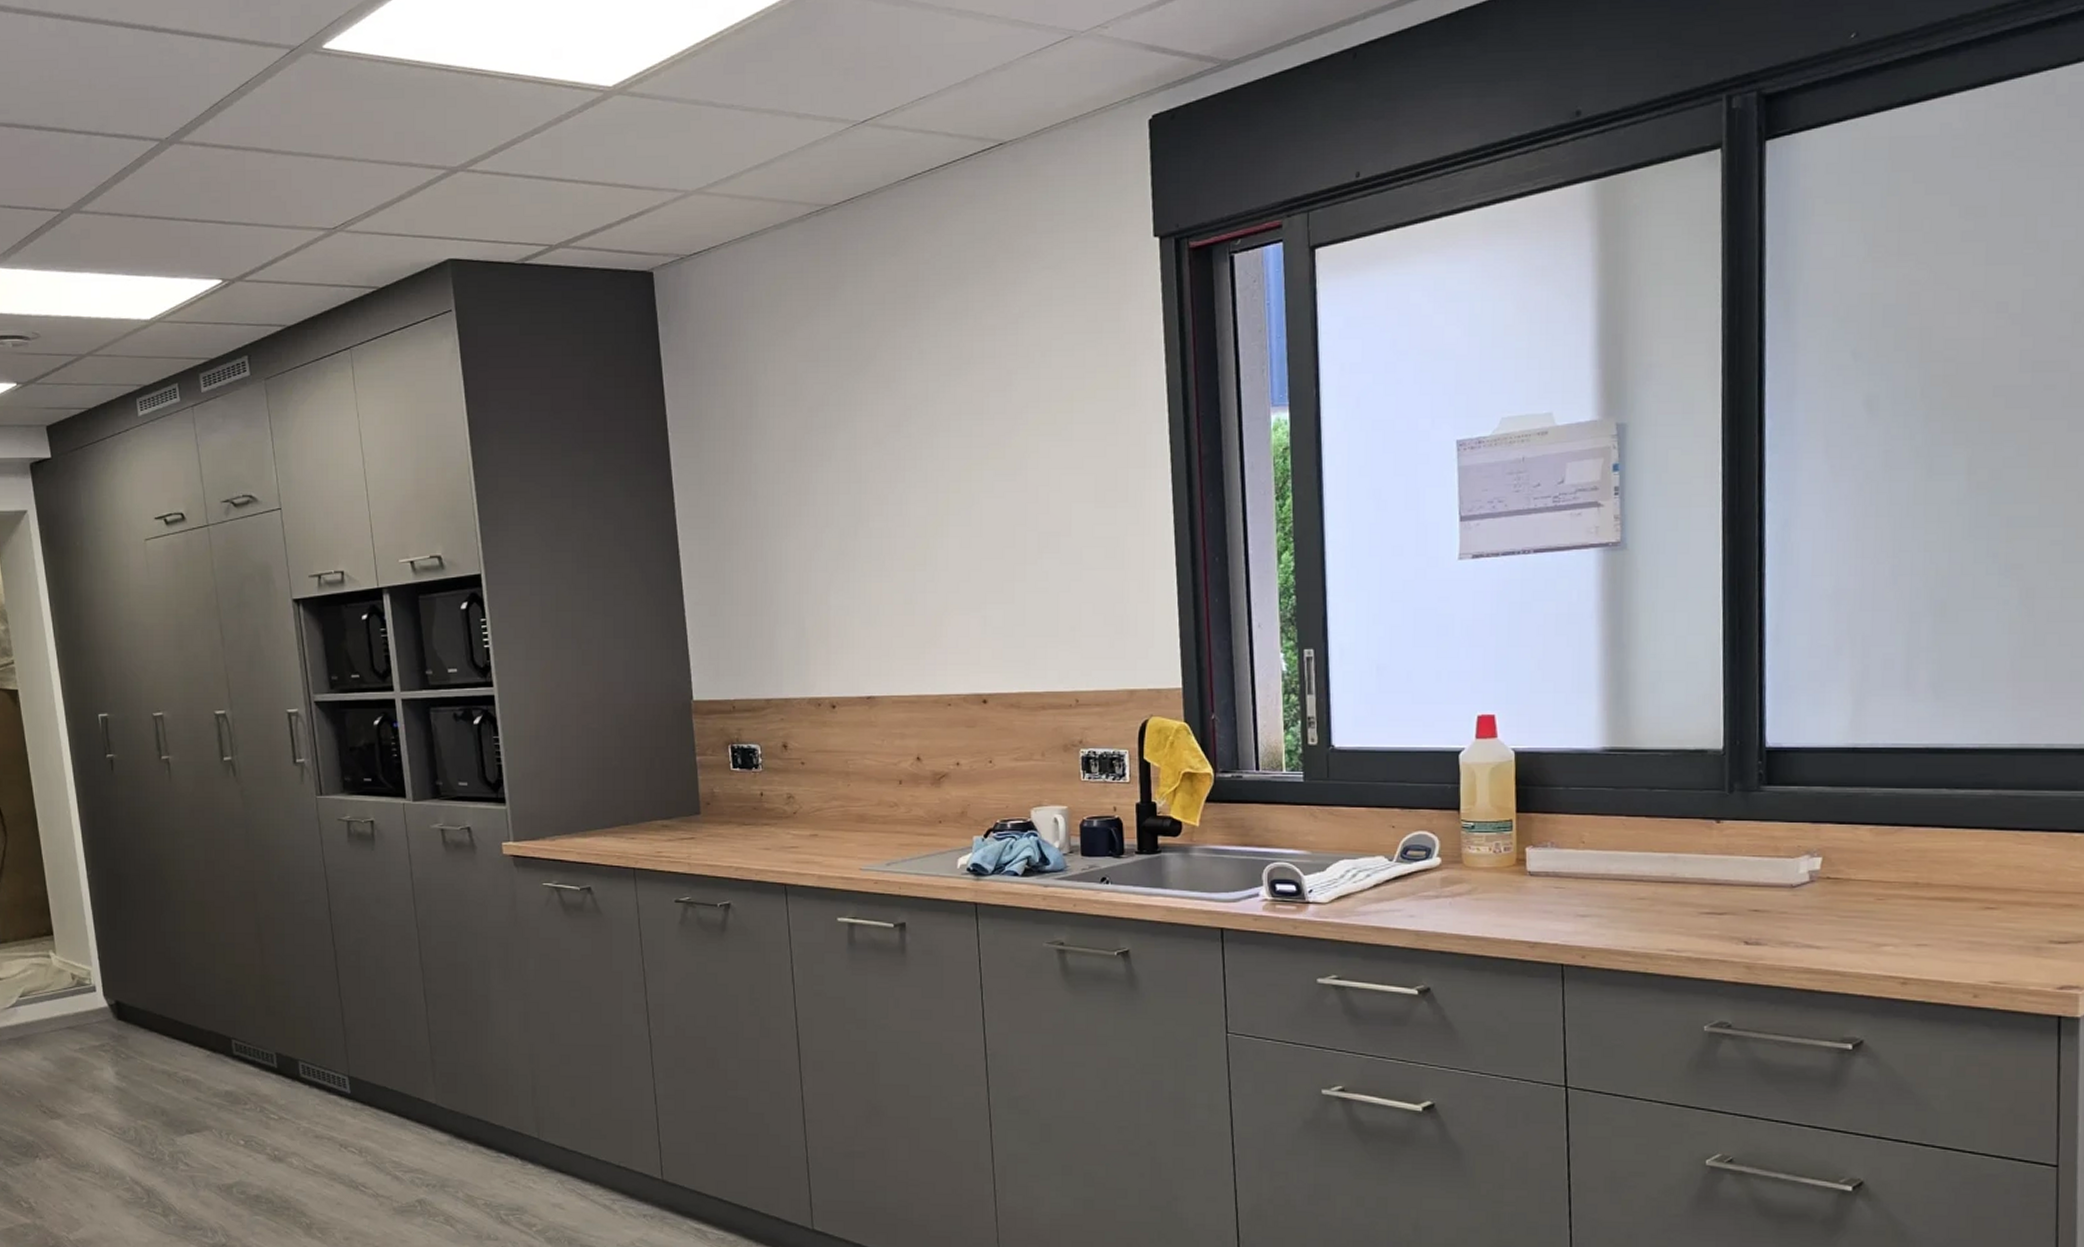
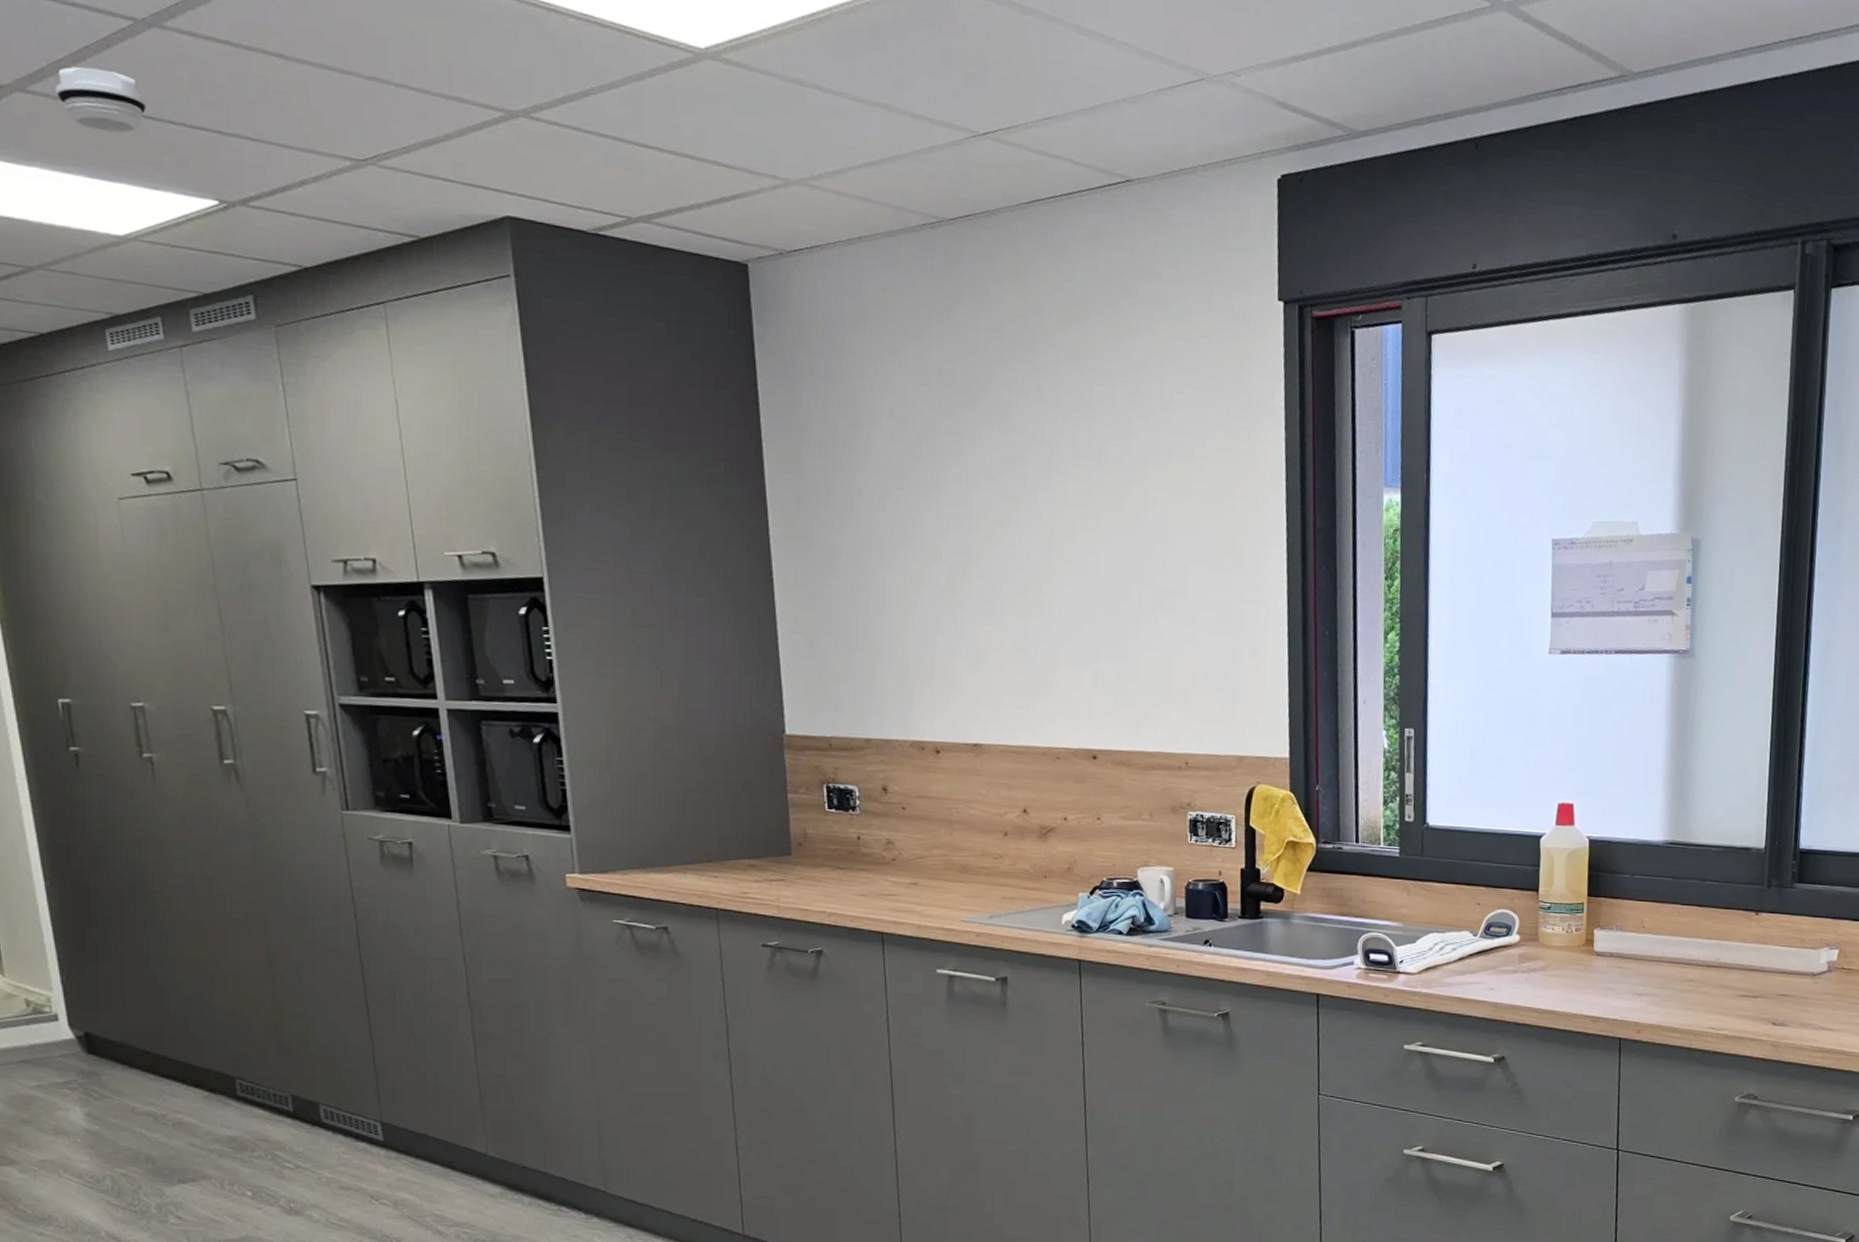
smoke detector: none [101,184,169,236] -> present [55,67,147,134]

